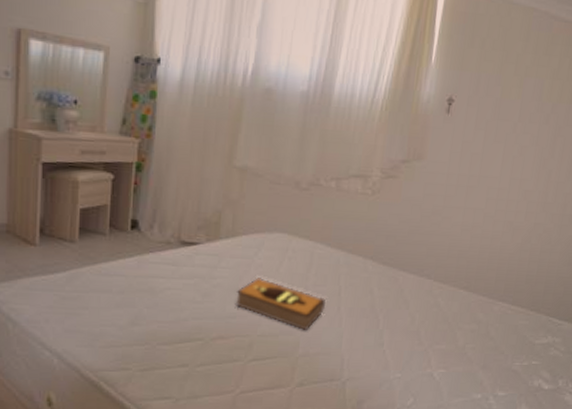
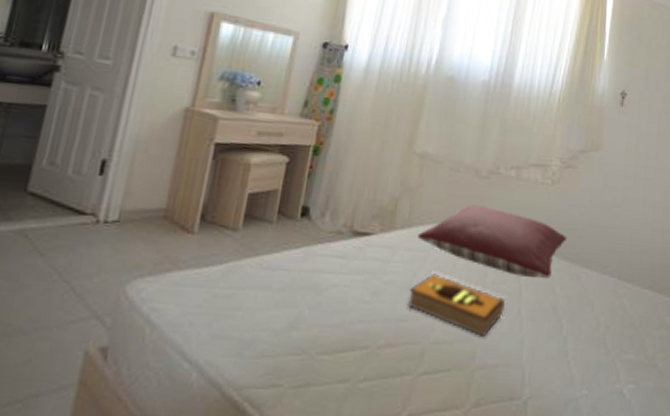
pillow: none [242,215,386,280] -> present [418,204,568,278]

